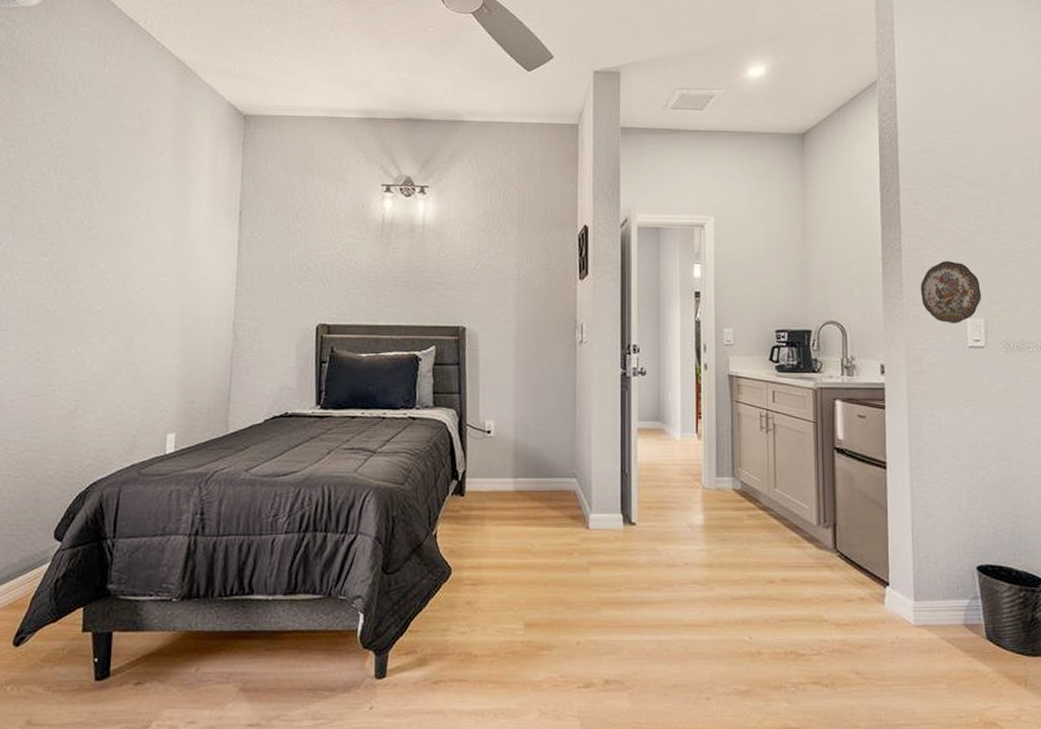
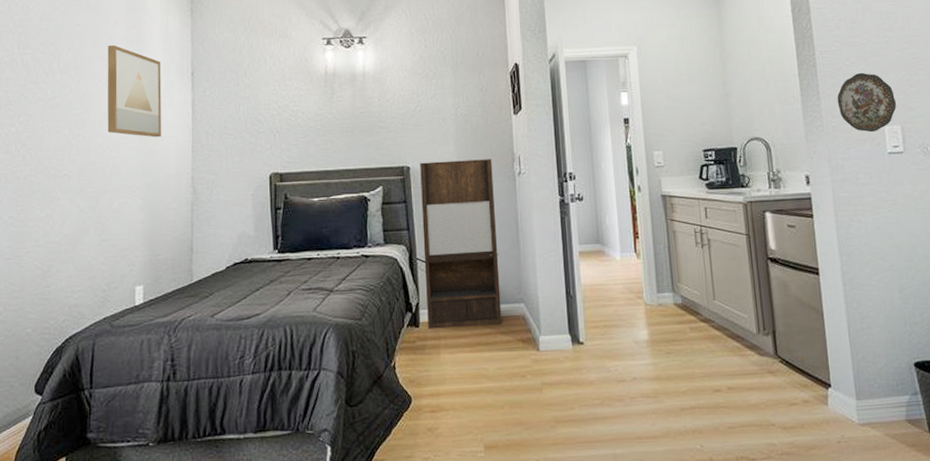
wall art: none [146,176,208,278] -> present [107,45,161,138]
shelving unit: none [474,323,553,500] -> present [420,159,502,329]

